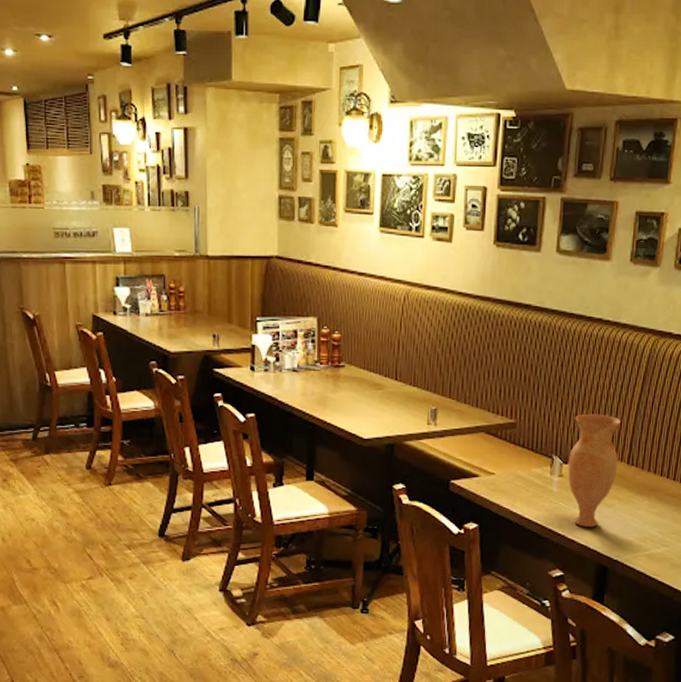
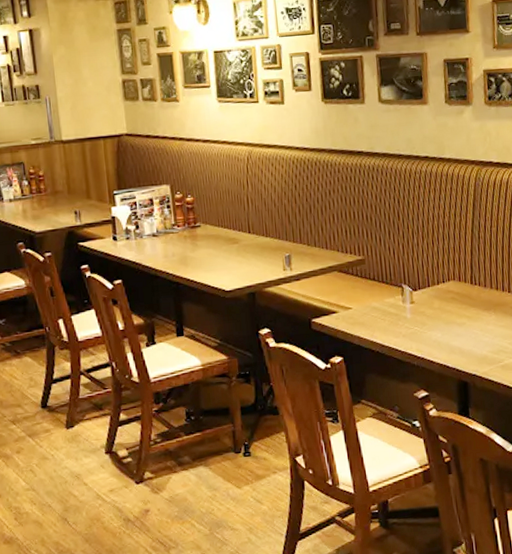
vase: present [567,413,621,527] -> none [417,241,463,348]

